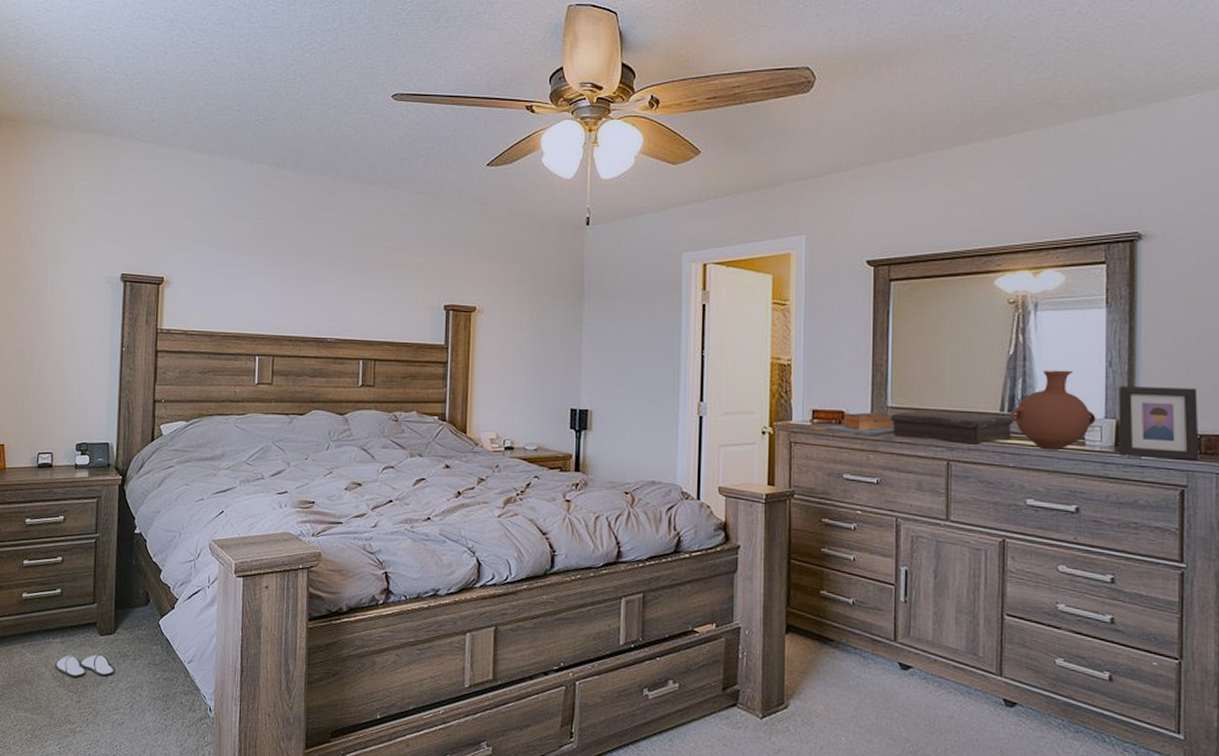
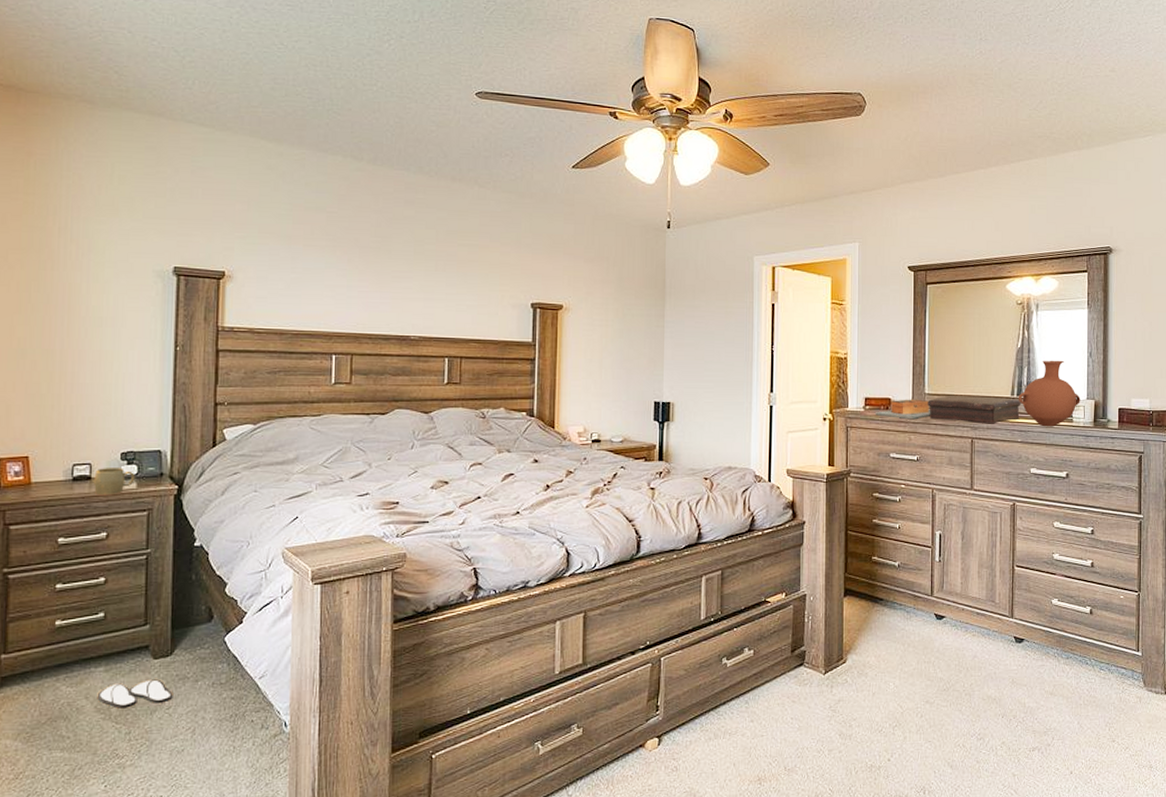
mug: none [54,457,87,483] -> present [94,468,135,496]
picture frame: present [1118,386,1199,462] -> none [1096,373,1152,433]

